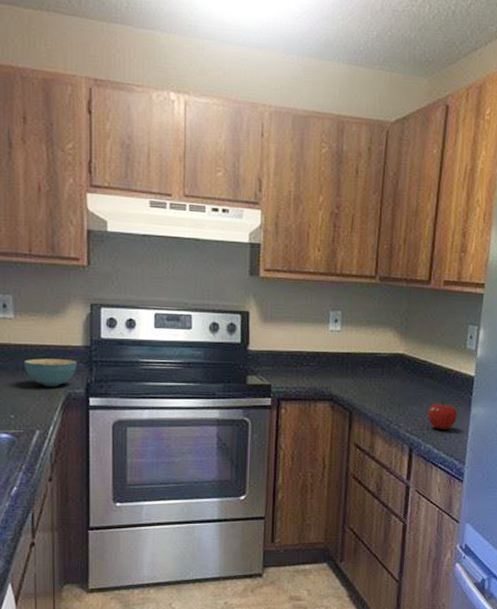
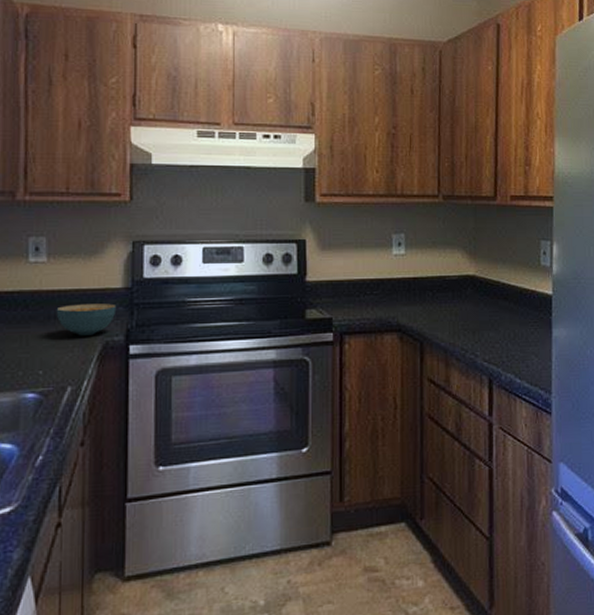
fruit: present [428,400,458,429] -> none [506,323,538,356]

